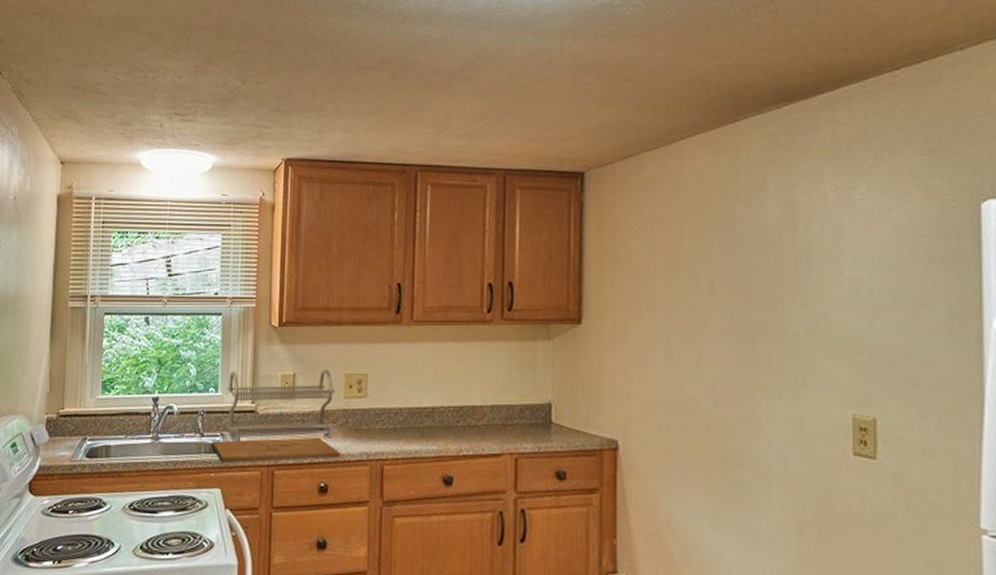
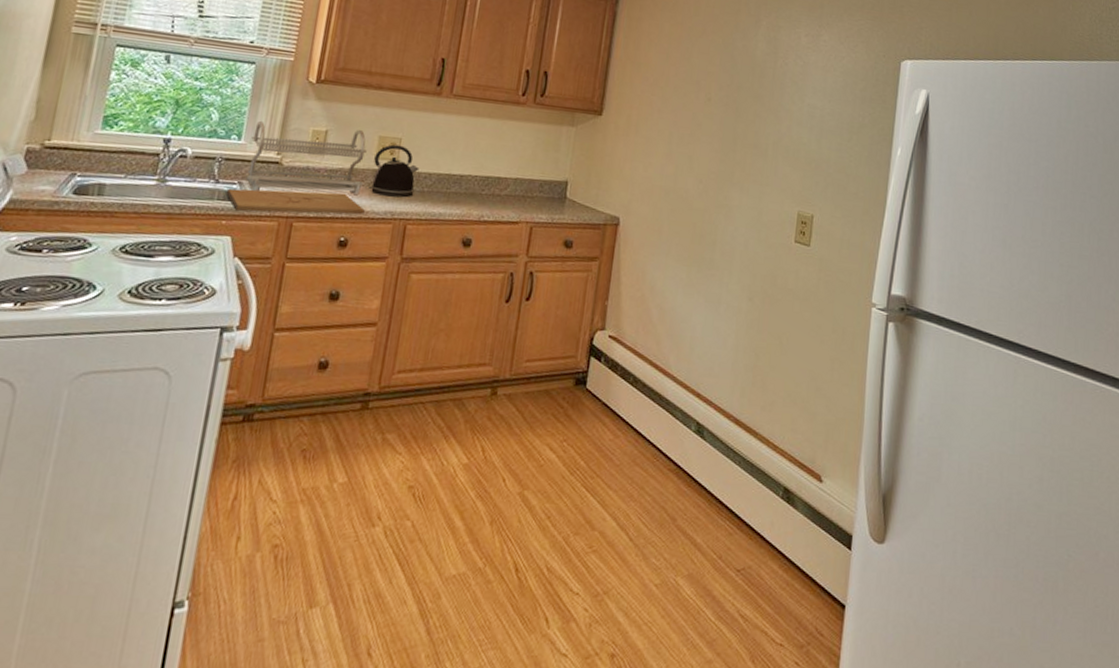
kettle: none [341,381,389,437] -> present [368,144,420,198]

